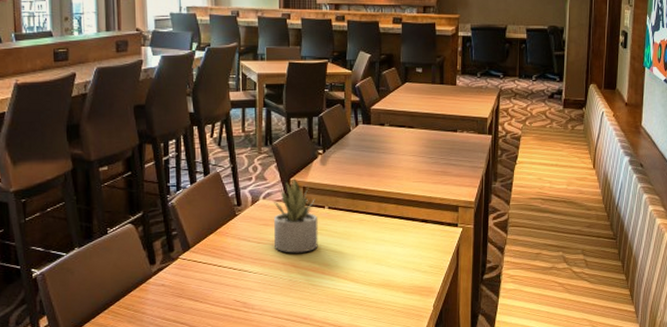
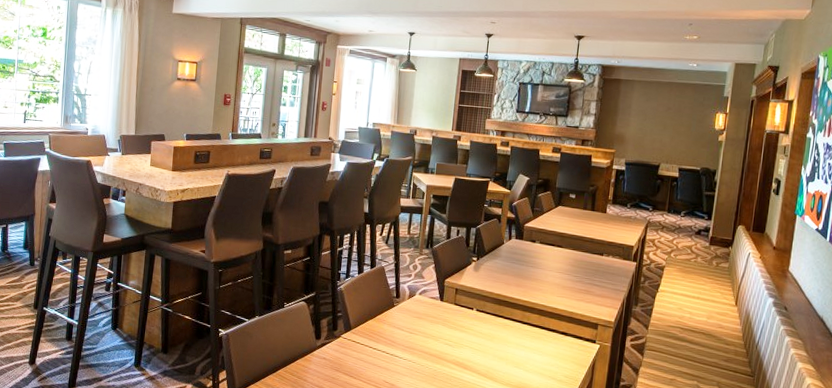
succulent plant: present [273,177,318,253] -> none [424,279,466,347]

